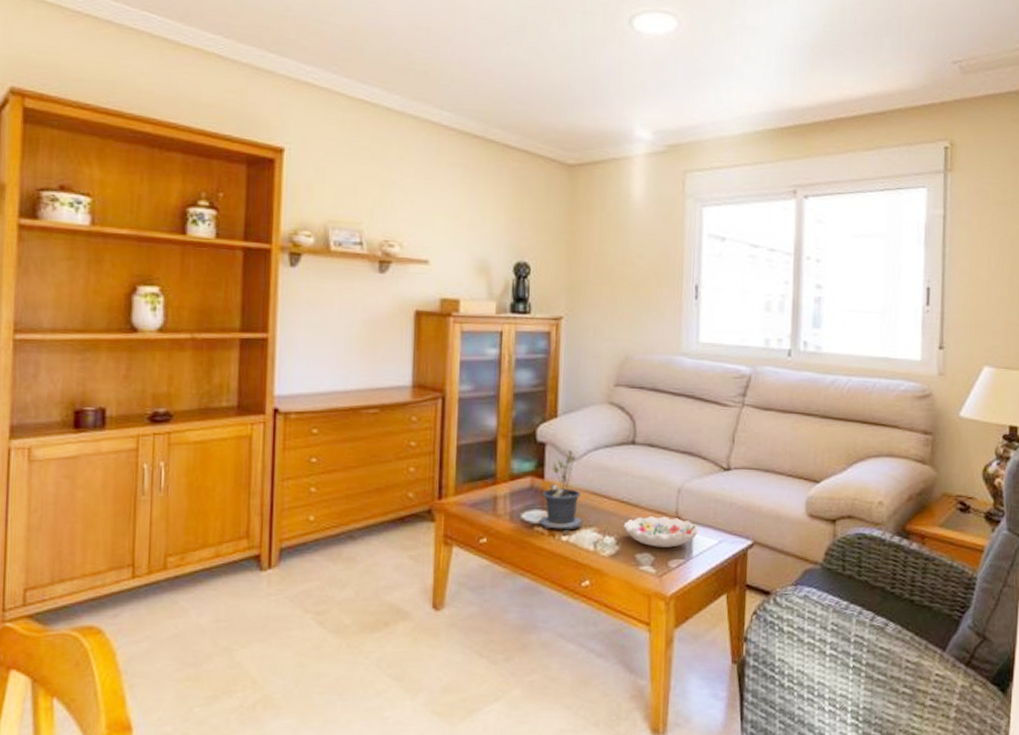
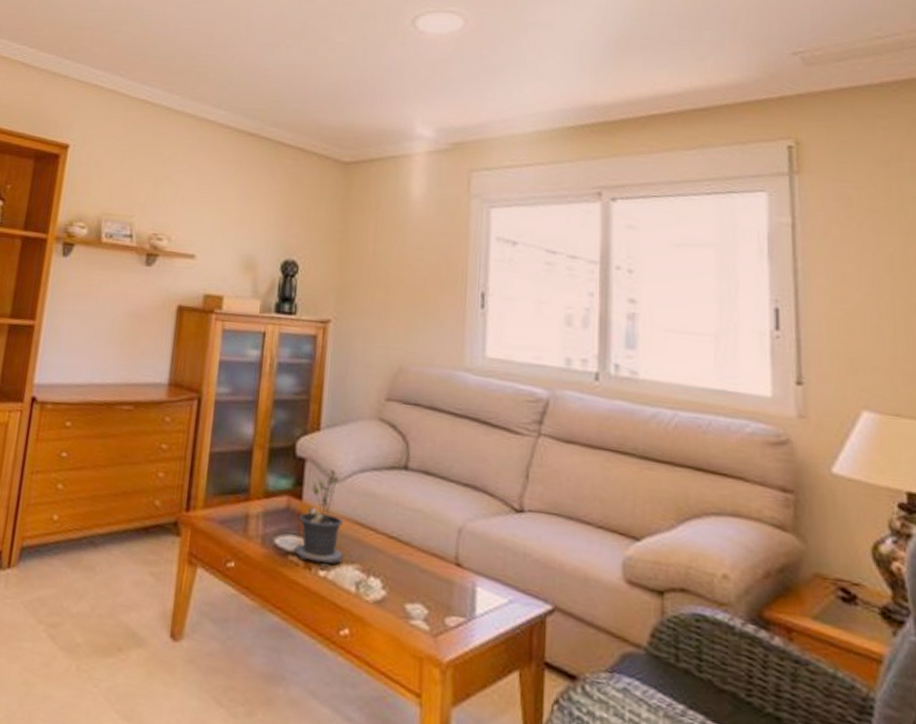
decorative bowl: present [623,516,698,547] -> none [391,558,483,601]

